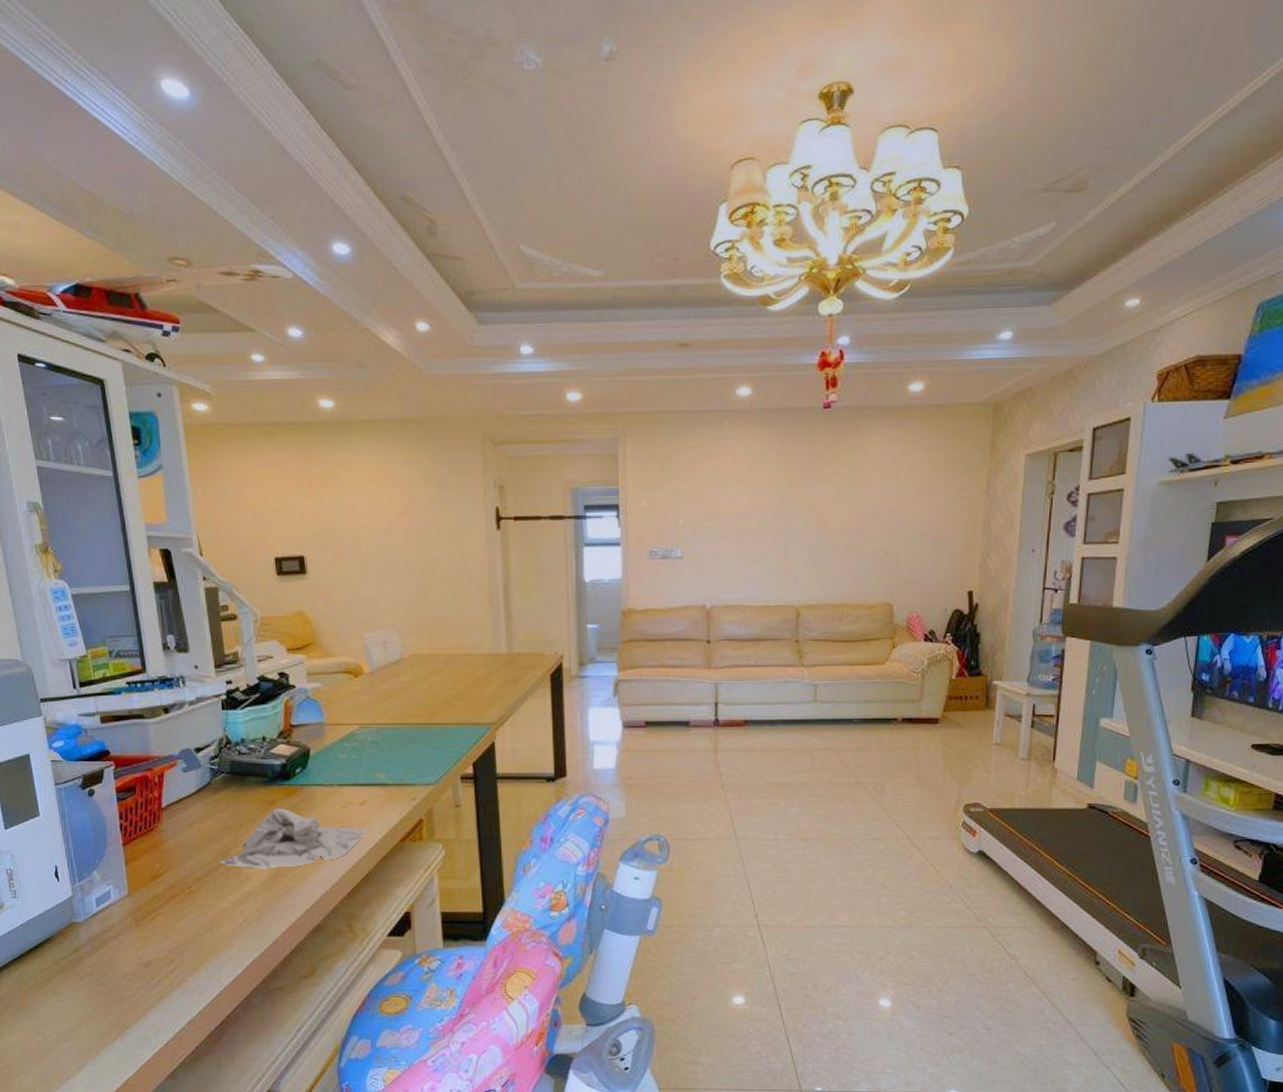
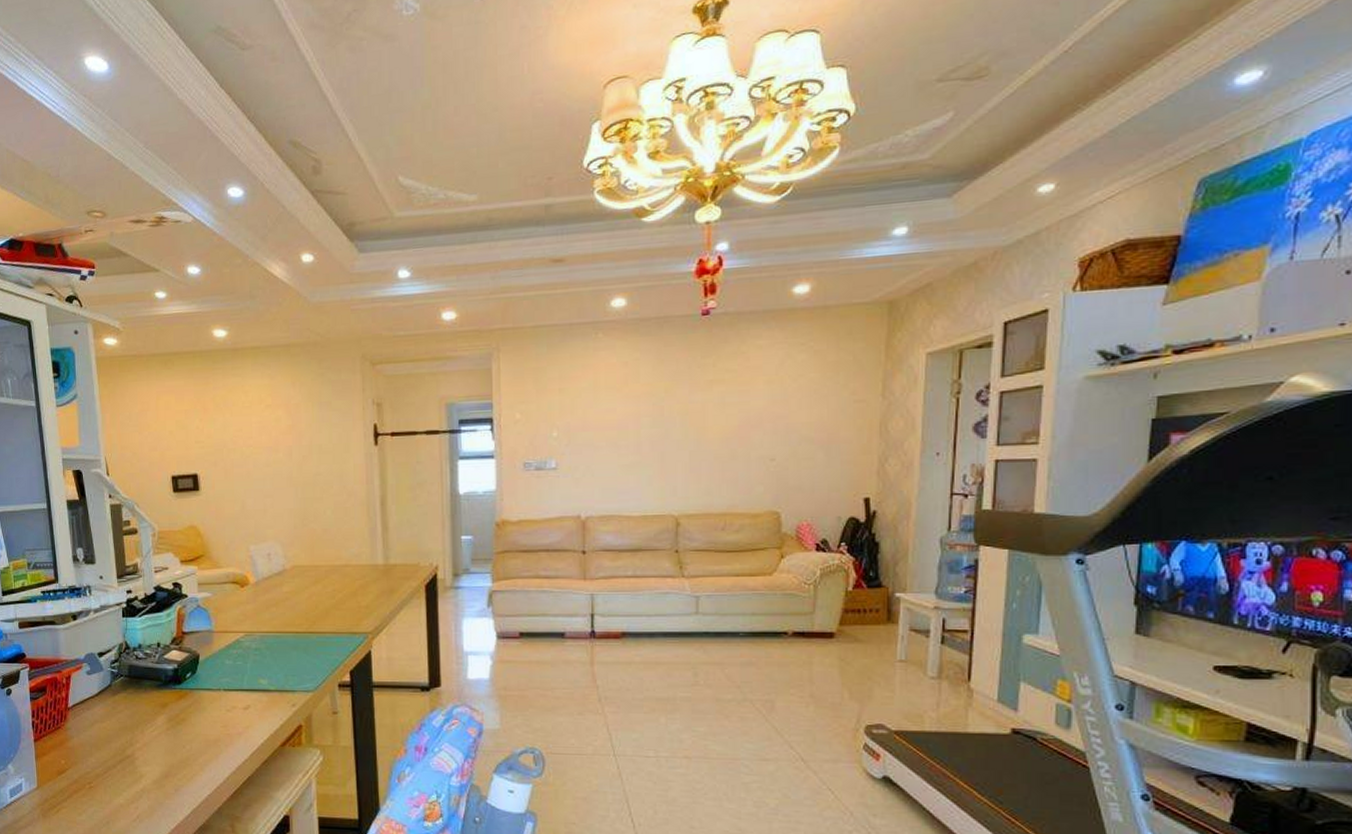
tissue: present [220,808,369,869] -> none [117,710,251,769]

